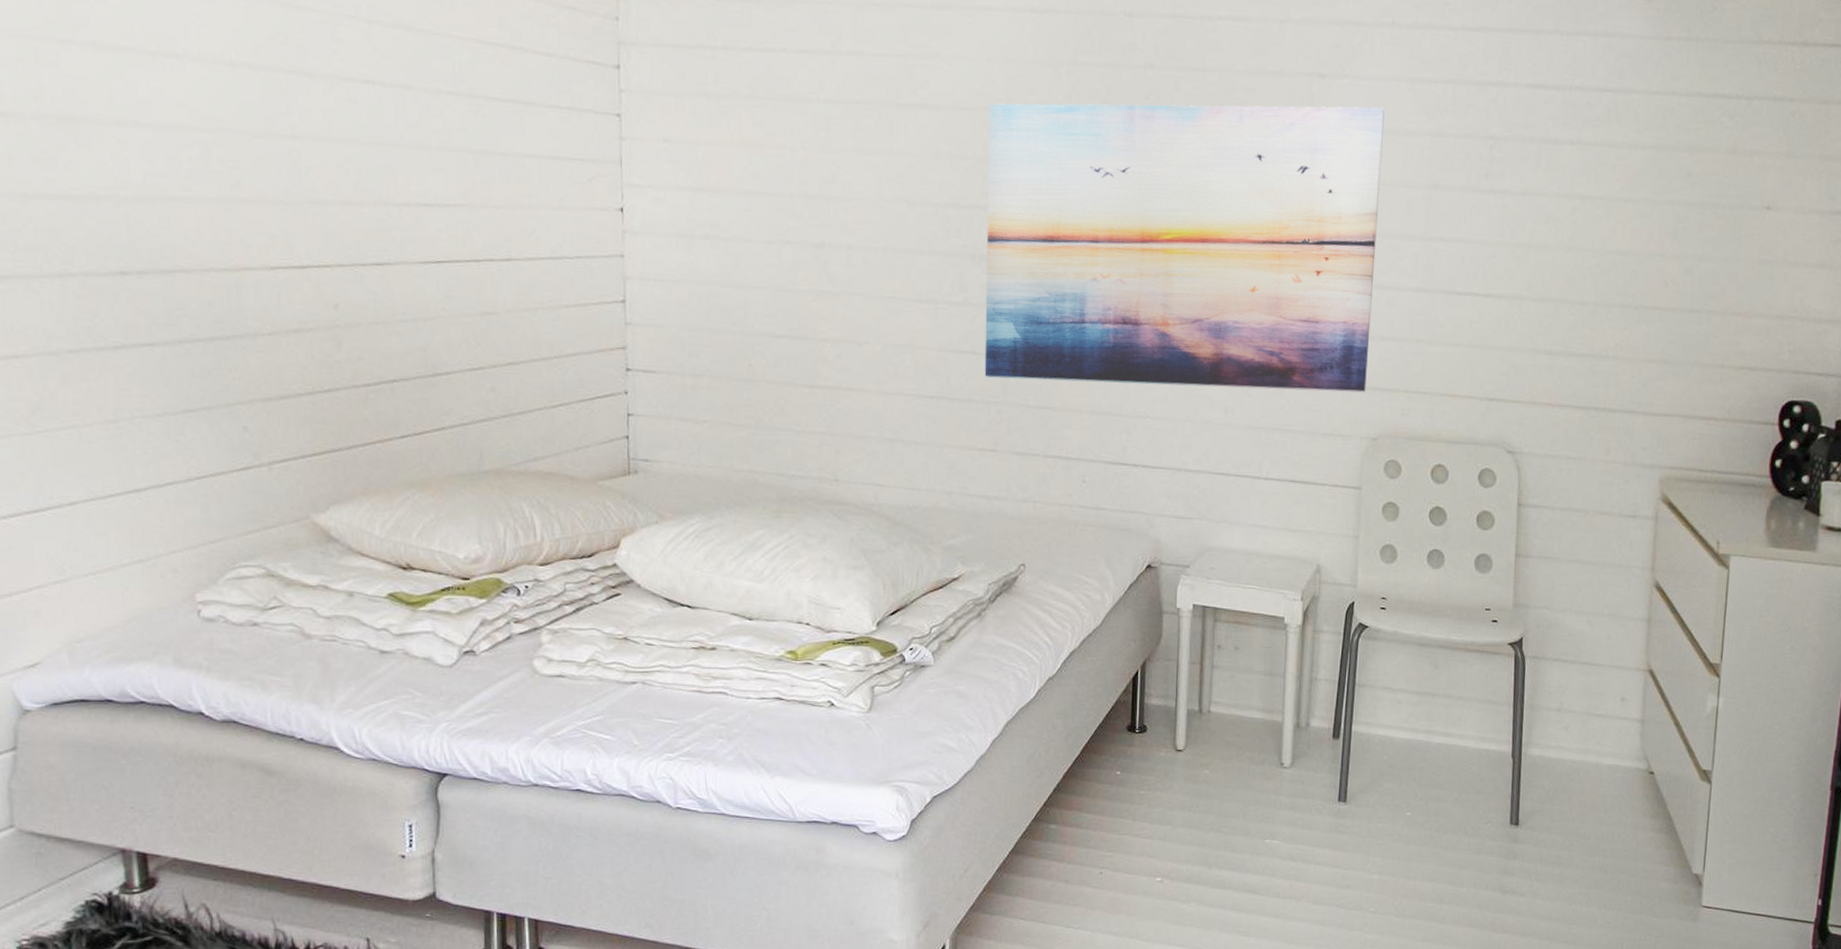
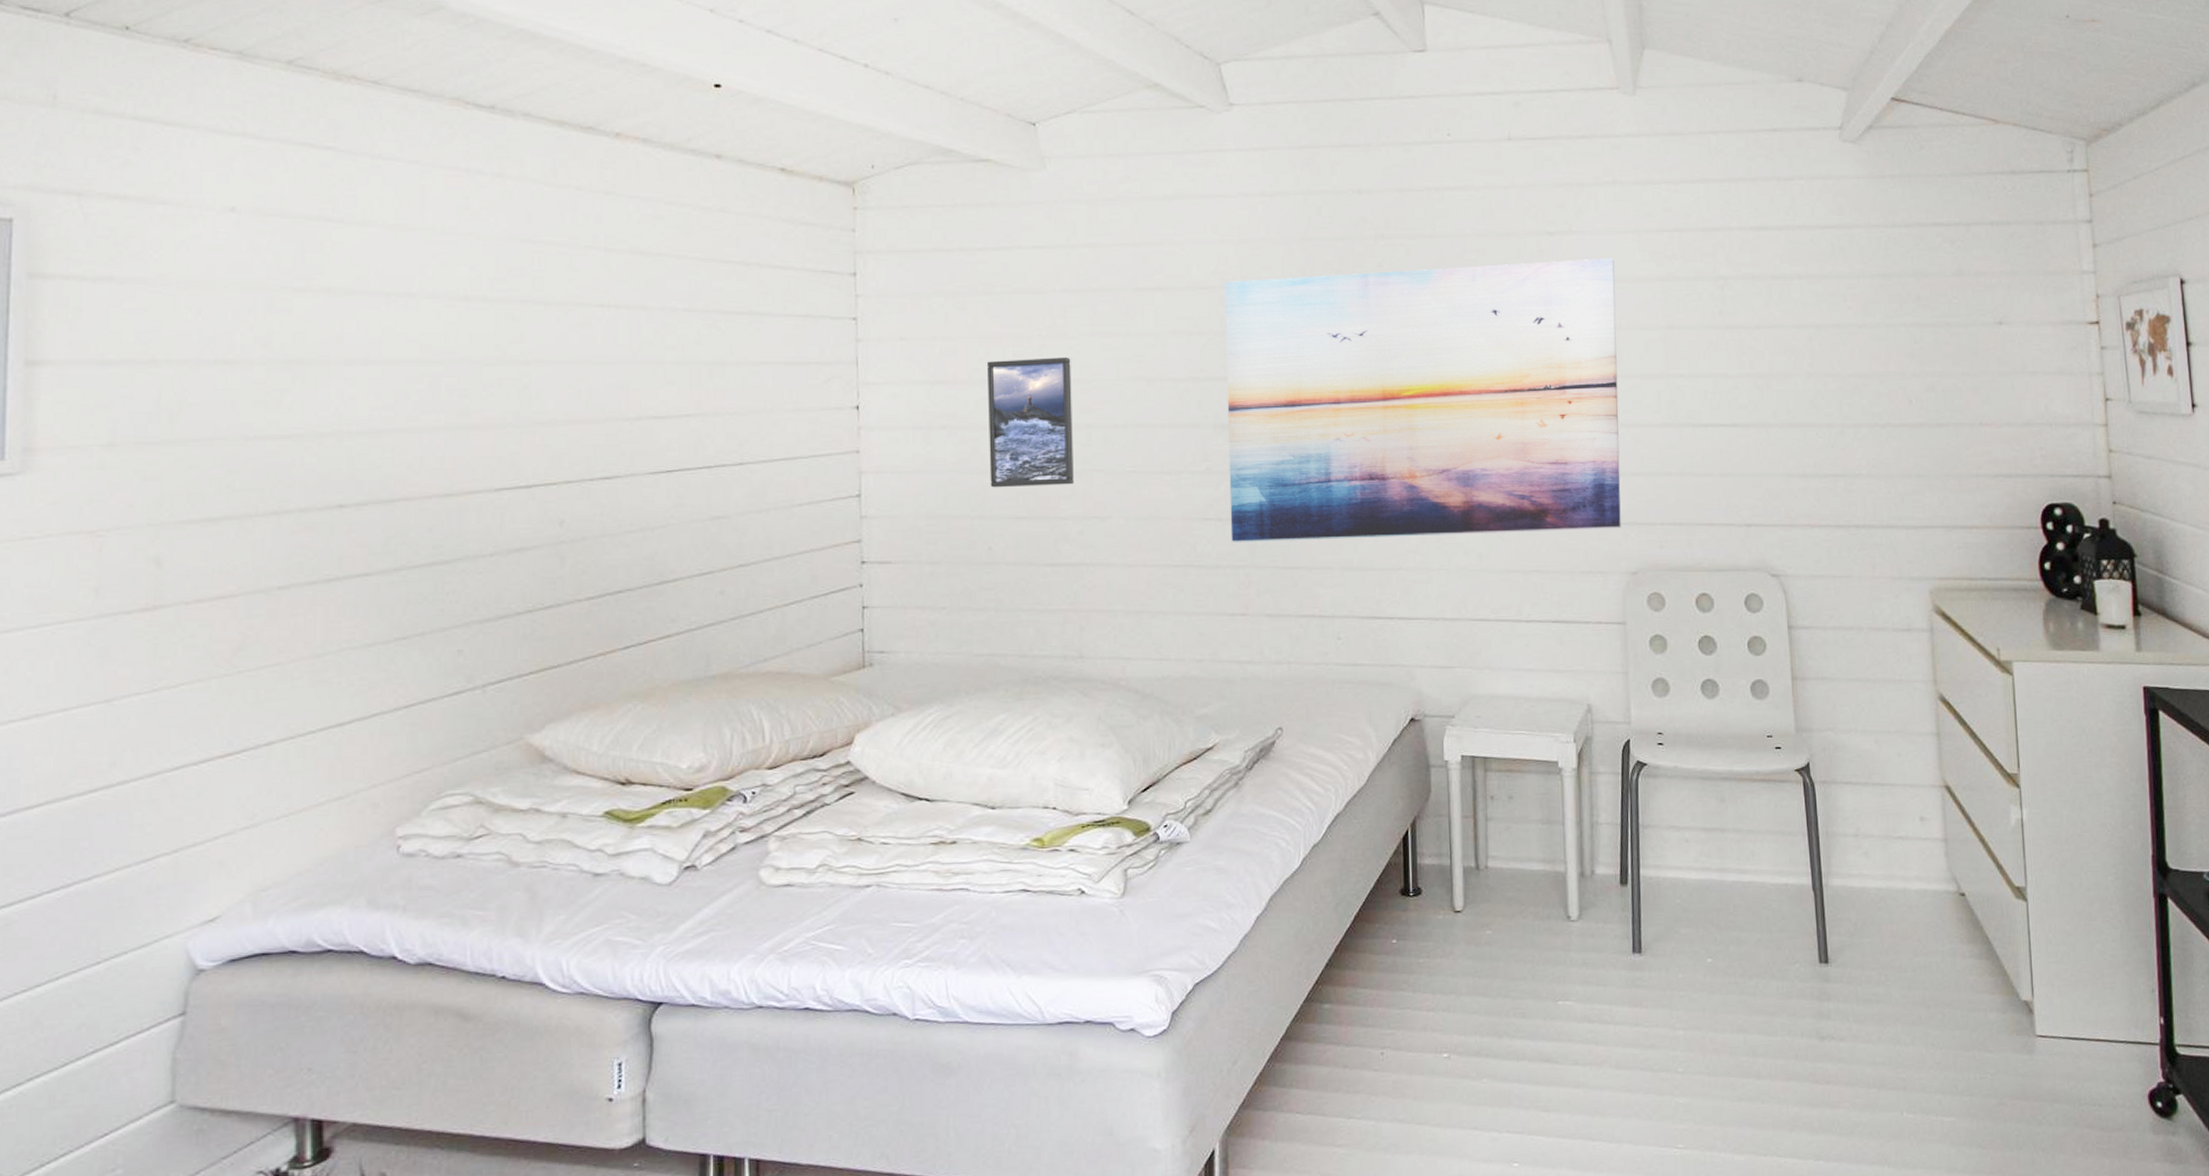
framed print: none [750,170,833,306] -> present [988,358,1074,488]

